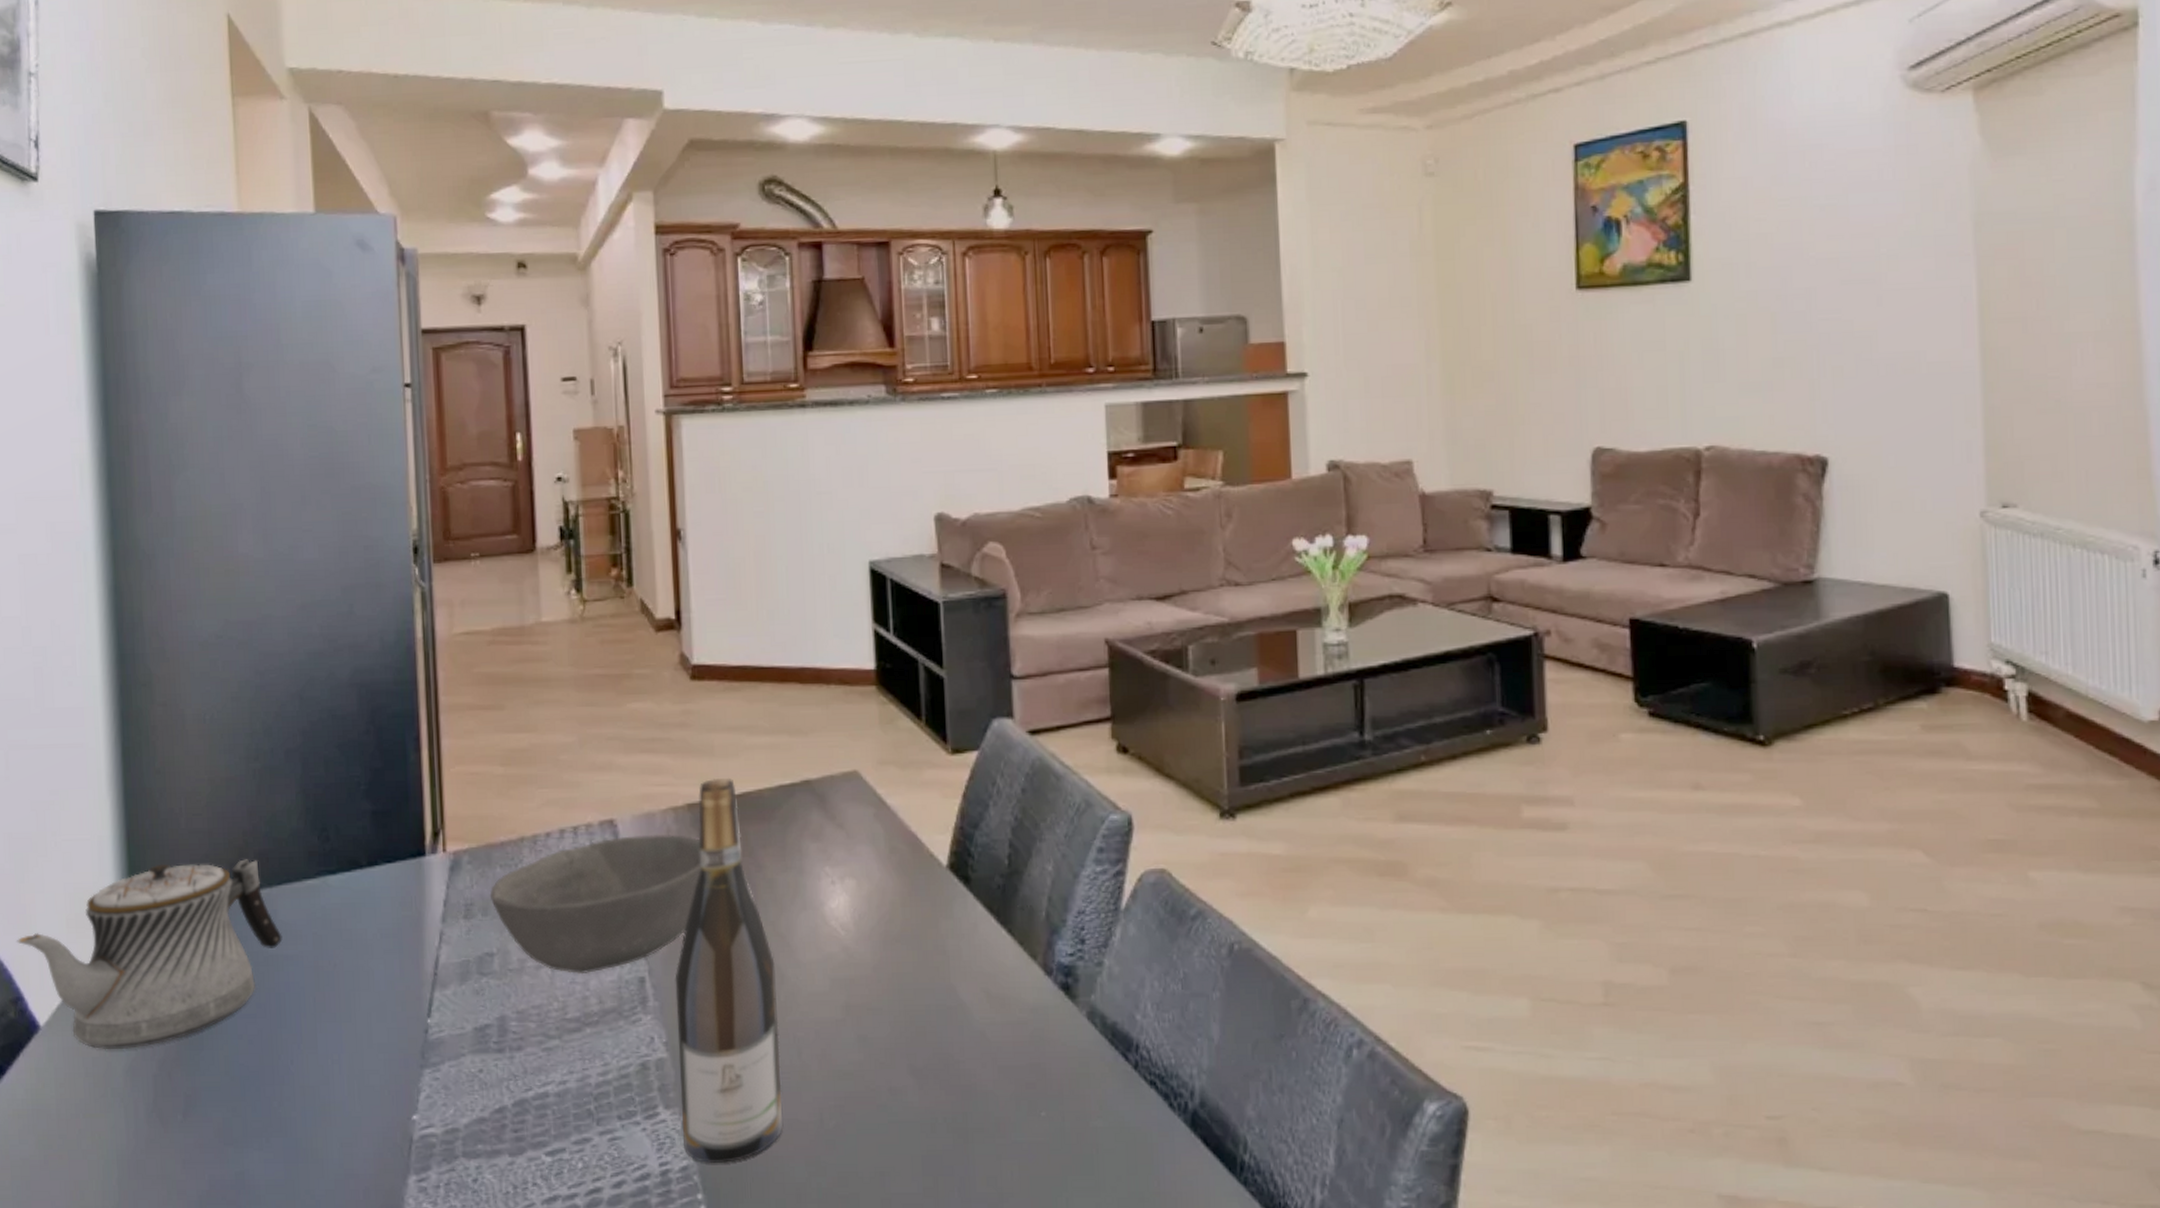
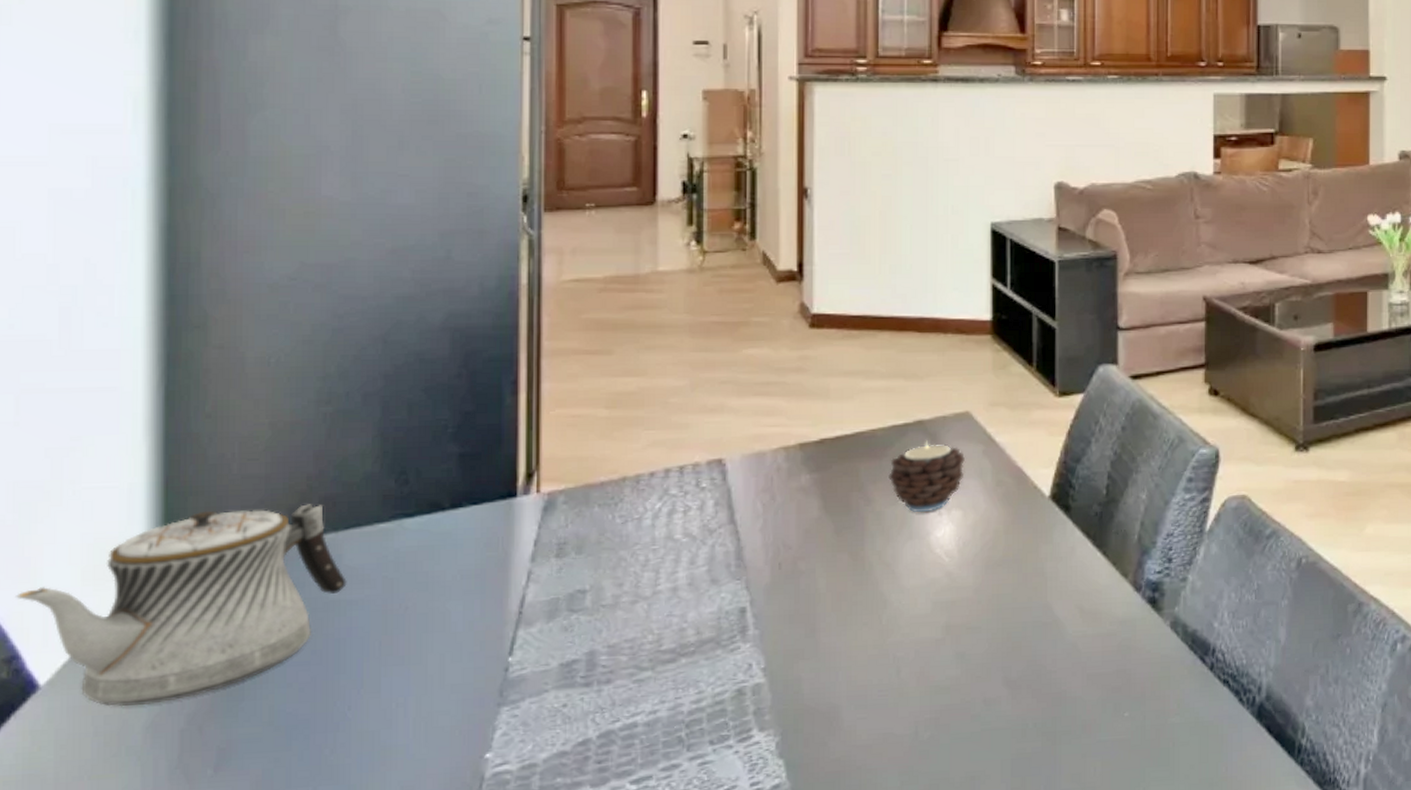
bowl: present [489,835,701,975] -> none [585,472,811,607]
wine bottle: present [675,777,784,1163] -> none [776,418,879,780]
candle: none [778,802,856,881] -> present [888,440,965,513]

